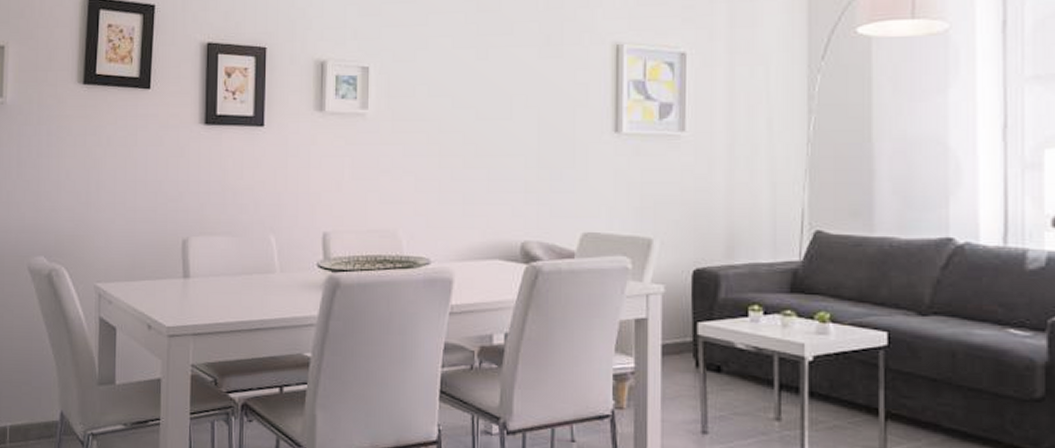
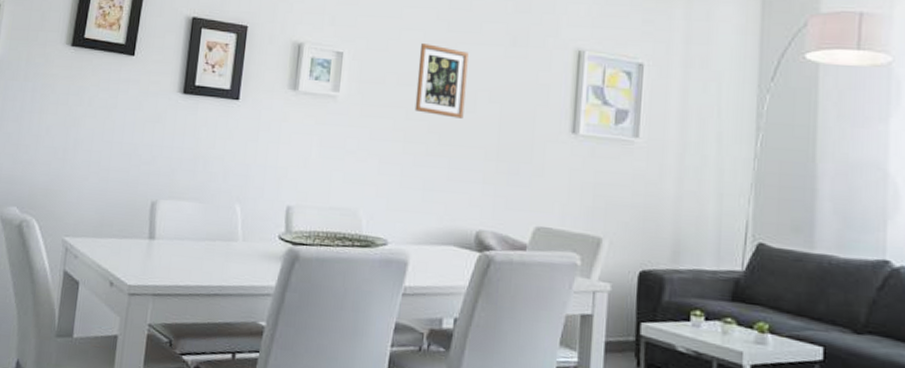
picture frame: none [448,49,501,127] -> present [414,42,469,119]

